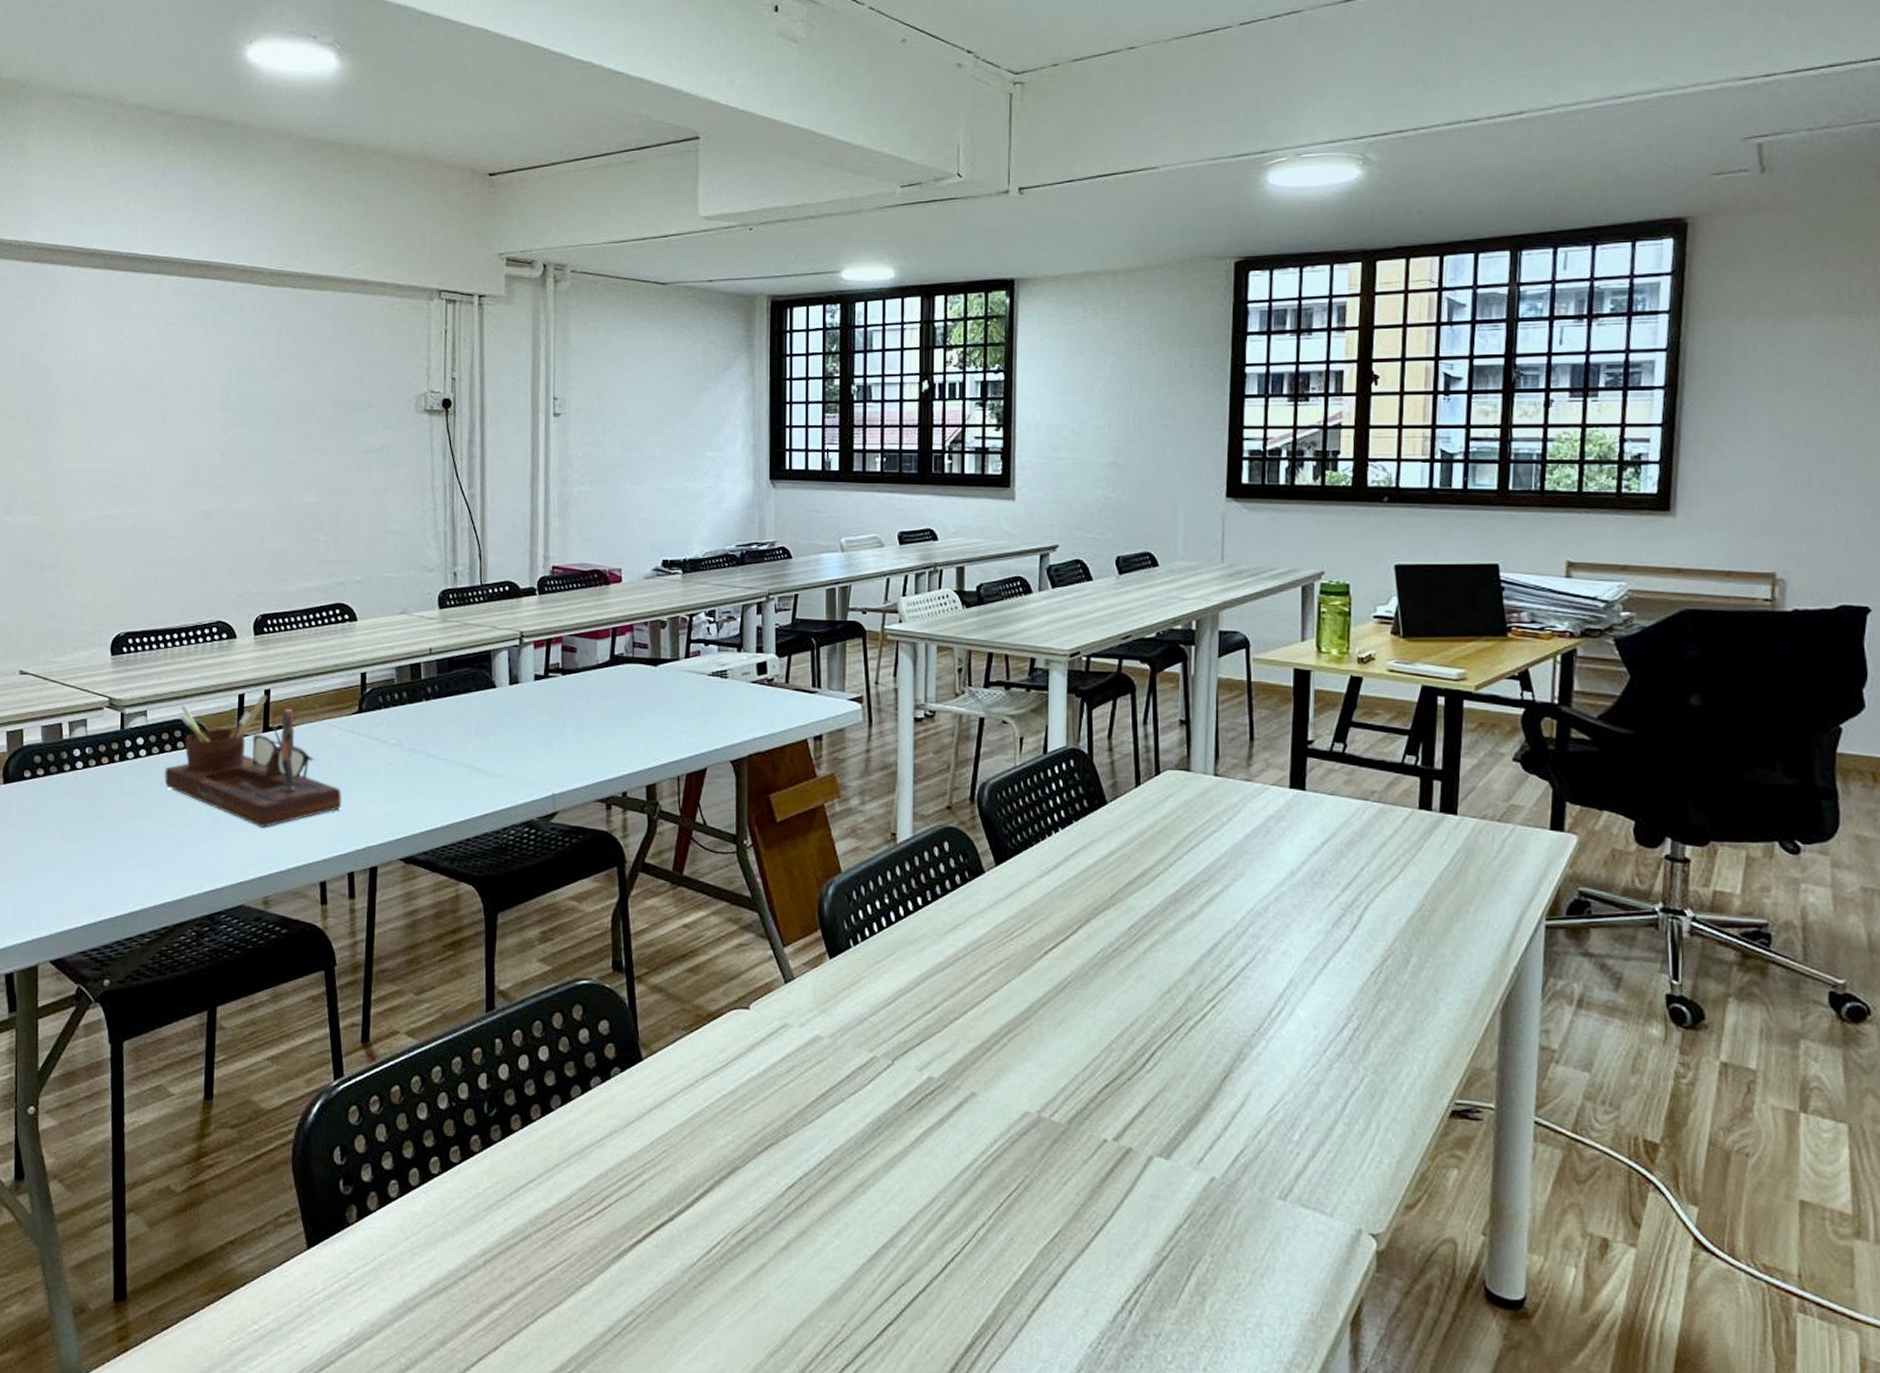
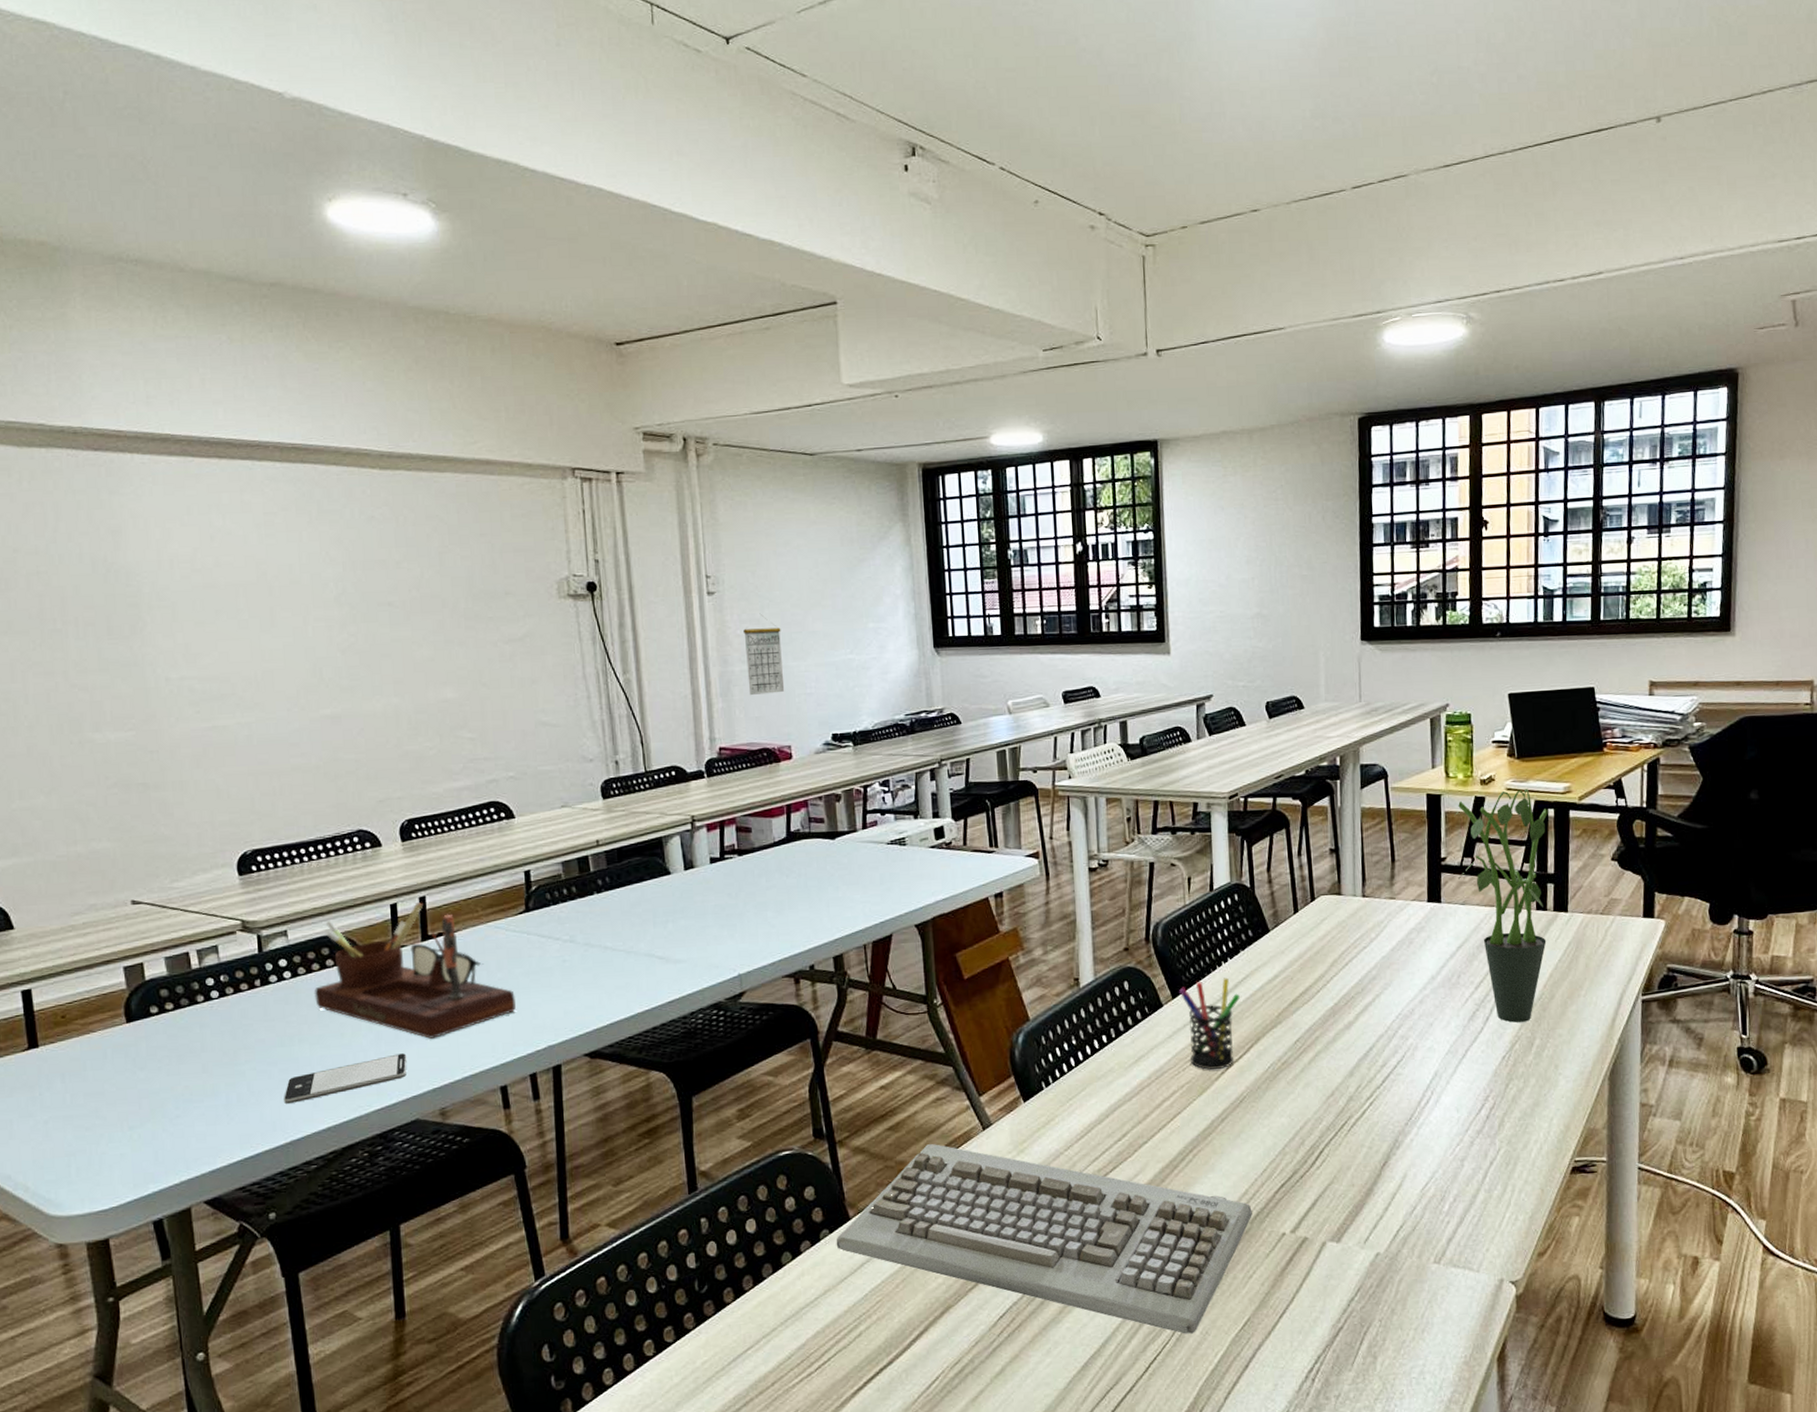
smartphone: none [128,839,239,876] -> present [284,1053,407,1104]
calendar: none [585,436,621,517] -> present [743,613,785,696]
keyboard: none [626,991,1071,1238] -> present [836,1144,1252,1334]
pen holder: none [1003,849,1071,948] -> present [1179,977,1241,1070]
potted plant: none [1325,672,1437,935] -> present [1454,789,1548,1023]

